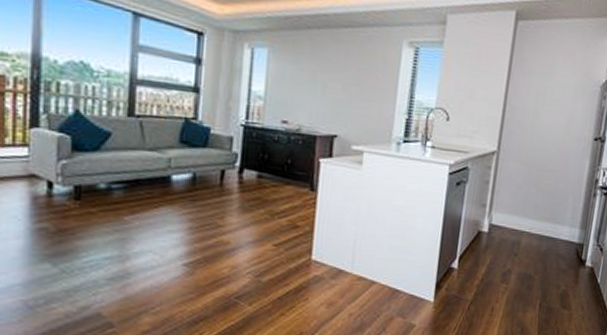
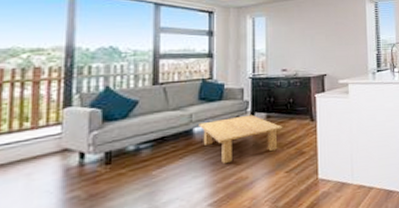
coffee table: none [178,170,276,223] -> present [199,115,283,164]

